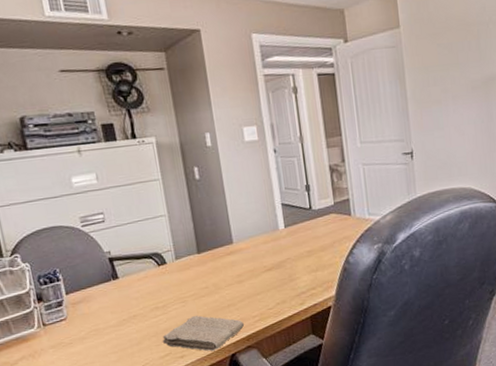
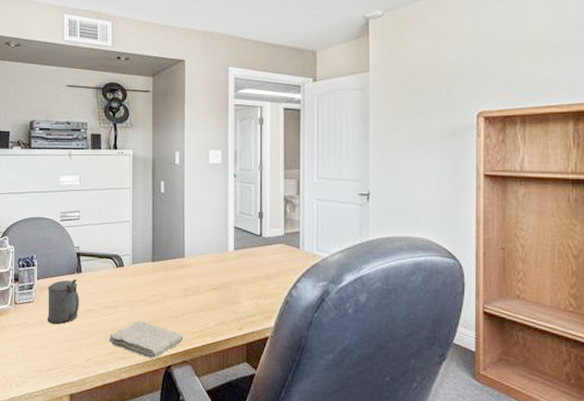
beer stein: none [81,286,123,338] -> present [47,278,80,325]

